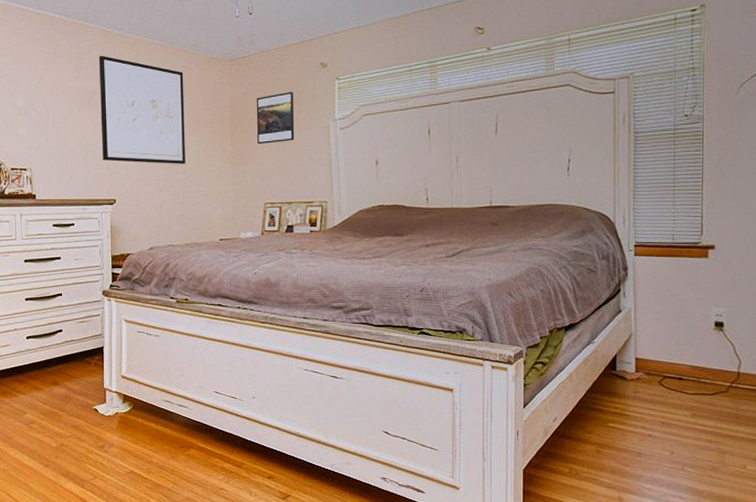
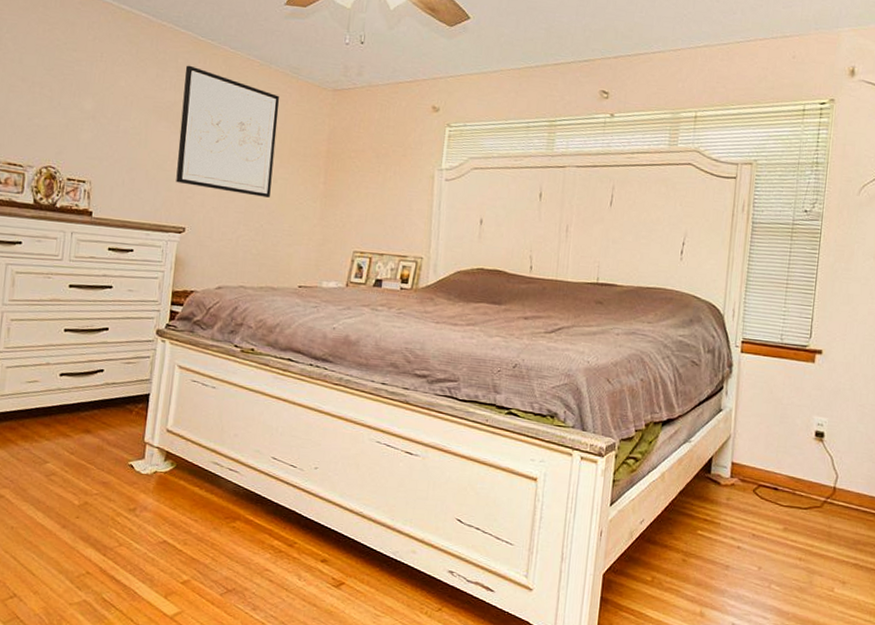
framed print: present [256,92,295,145] -> none [353,133,399,187]

